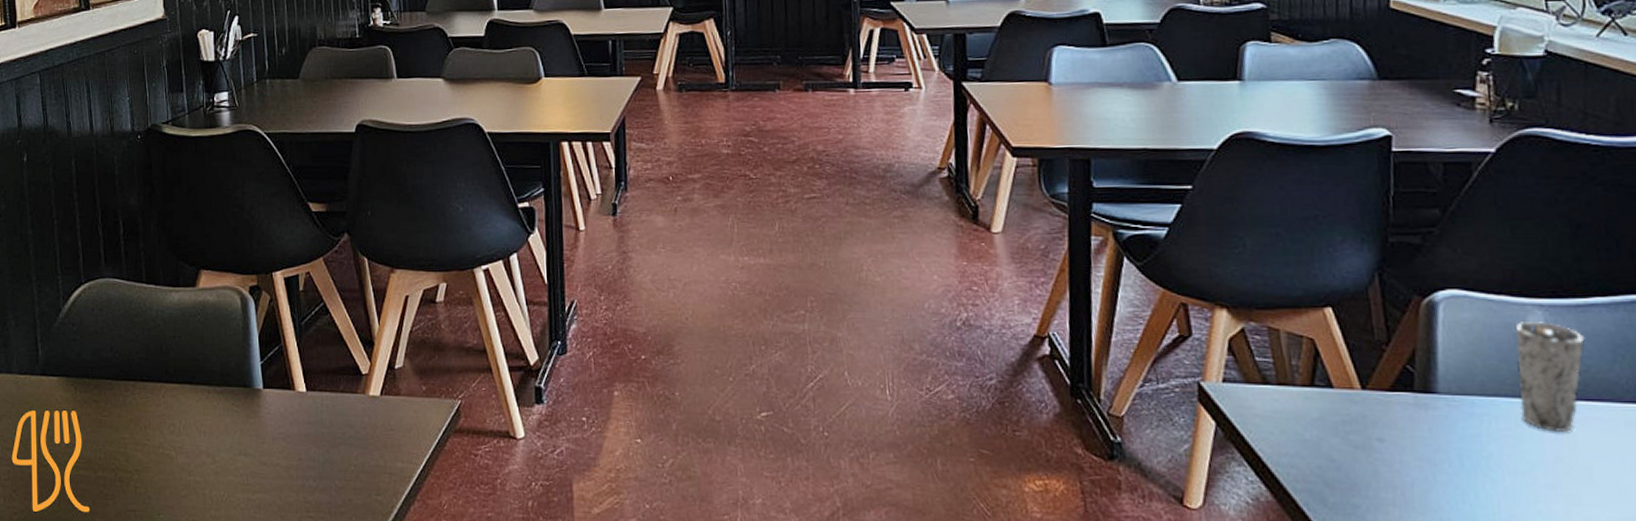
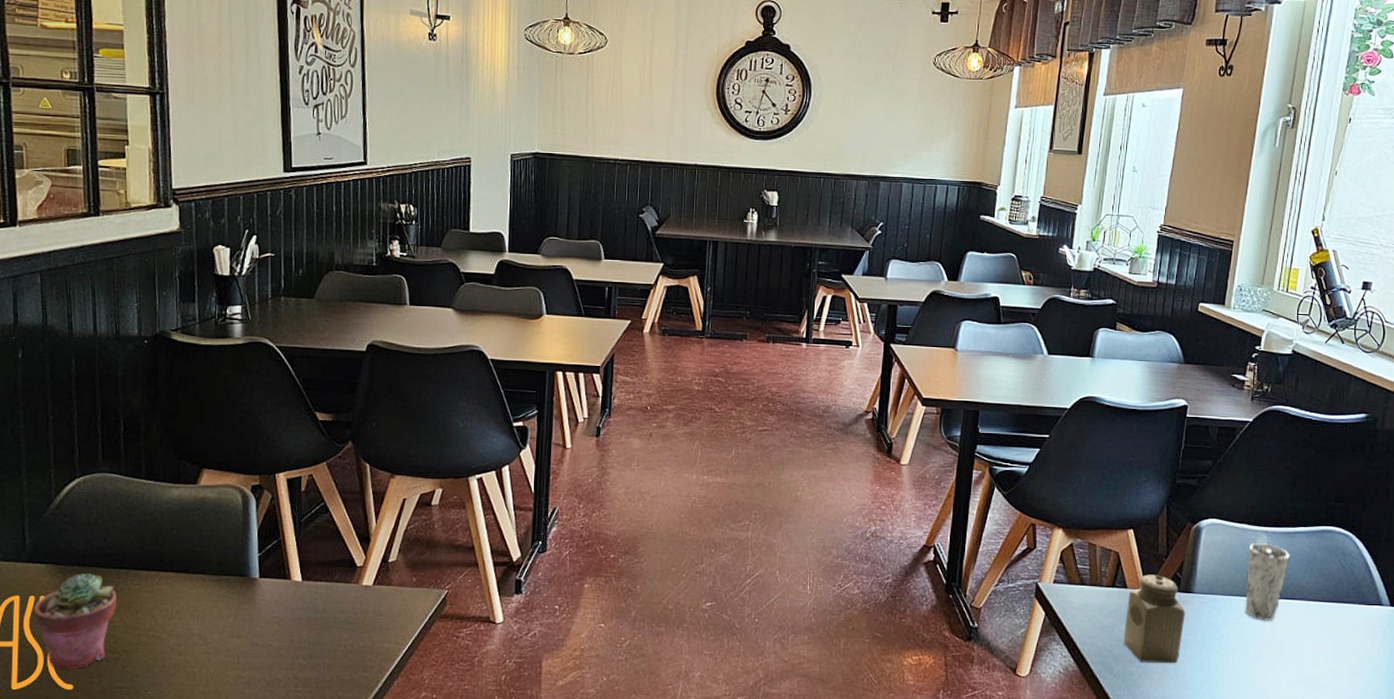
potted succulent: none [49,386,127,490] -> present [33,573,117,669]
salt shaker: none [1336,368,1429,493] -> present [1123,574,1185,664]

